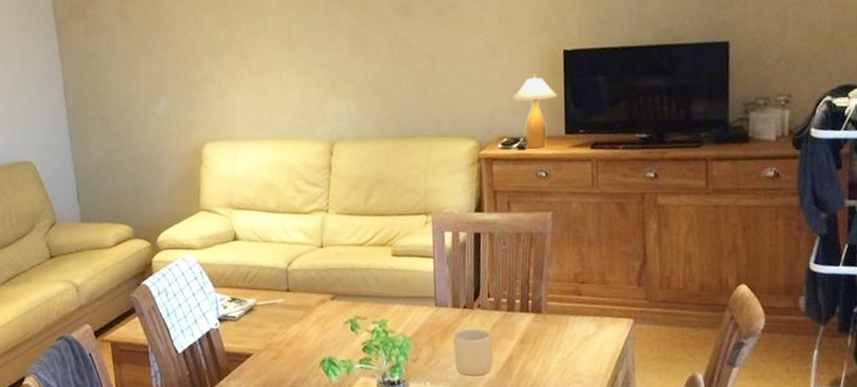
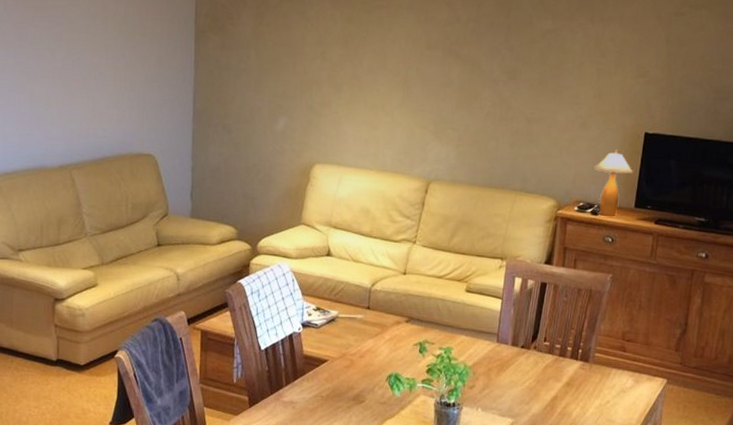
mug: present [452,328,493,376] -> none [506,366,543,409]

